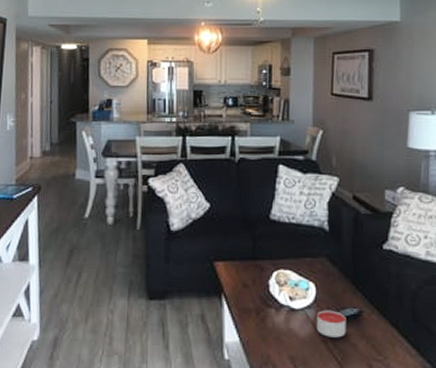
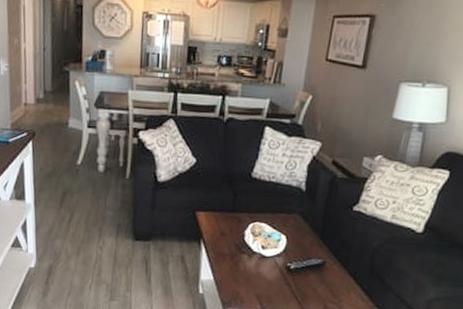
candle: present [316,310,347,338] -> none [282,259,311,283]

